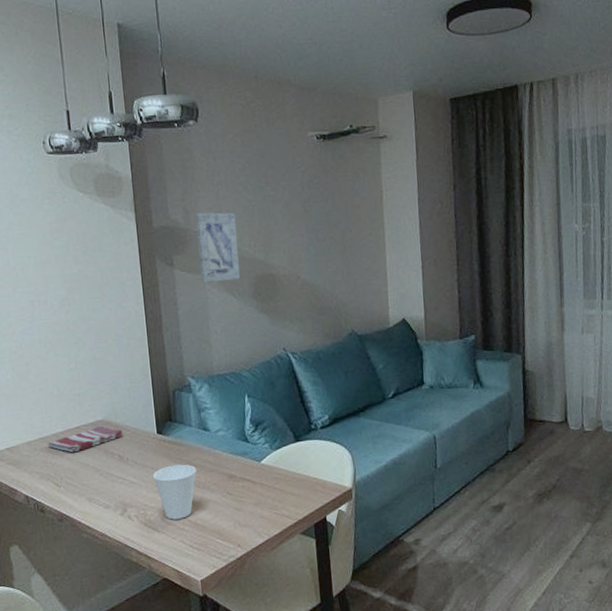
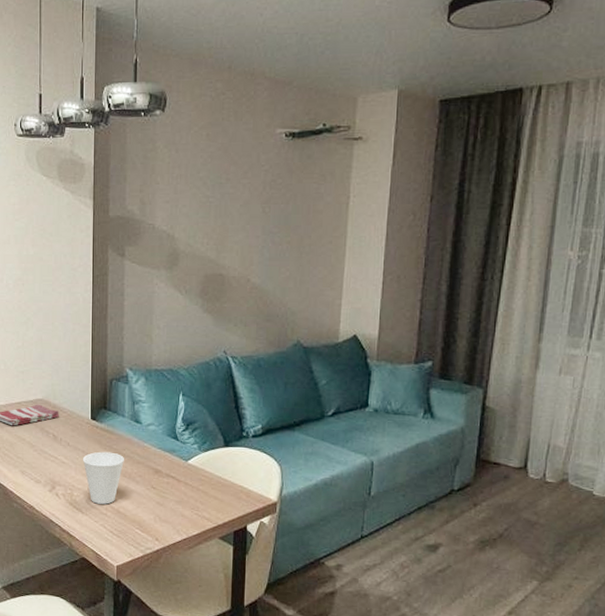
wall art: present [195,212,240,283] -> none [150,205,191,277]

